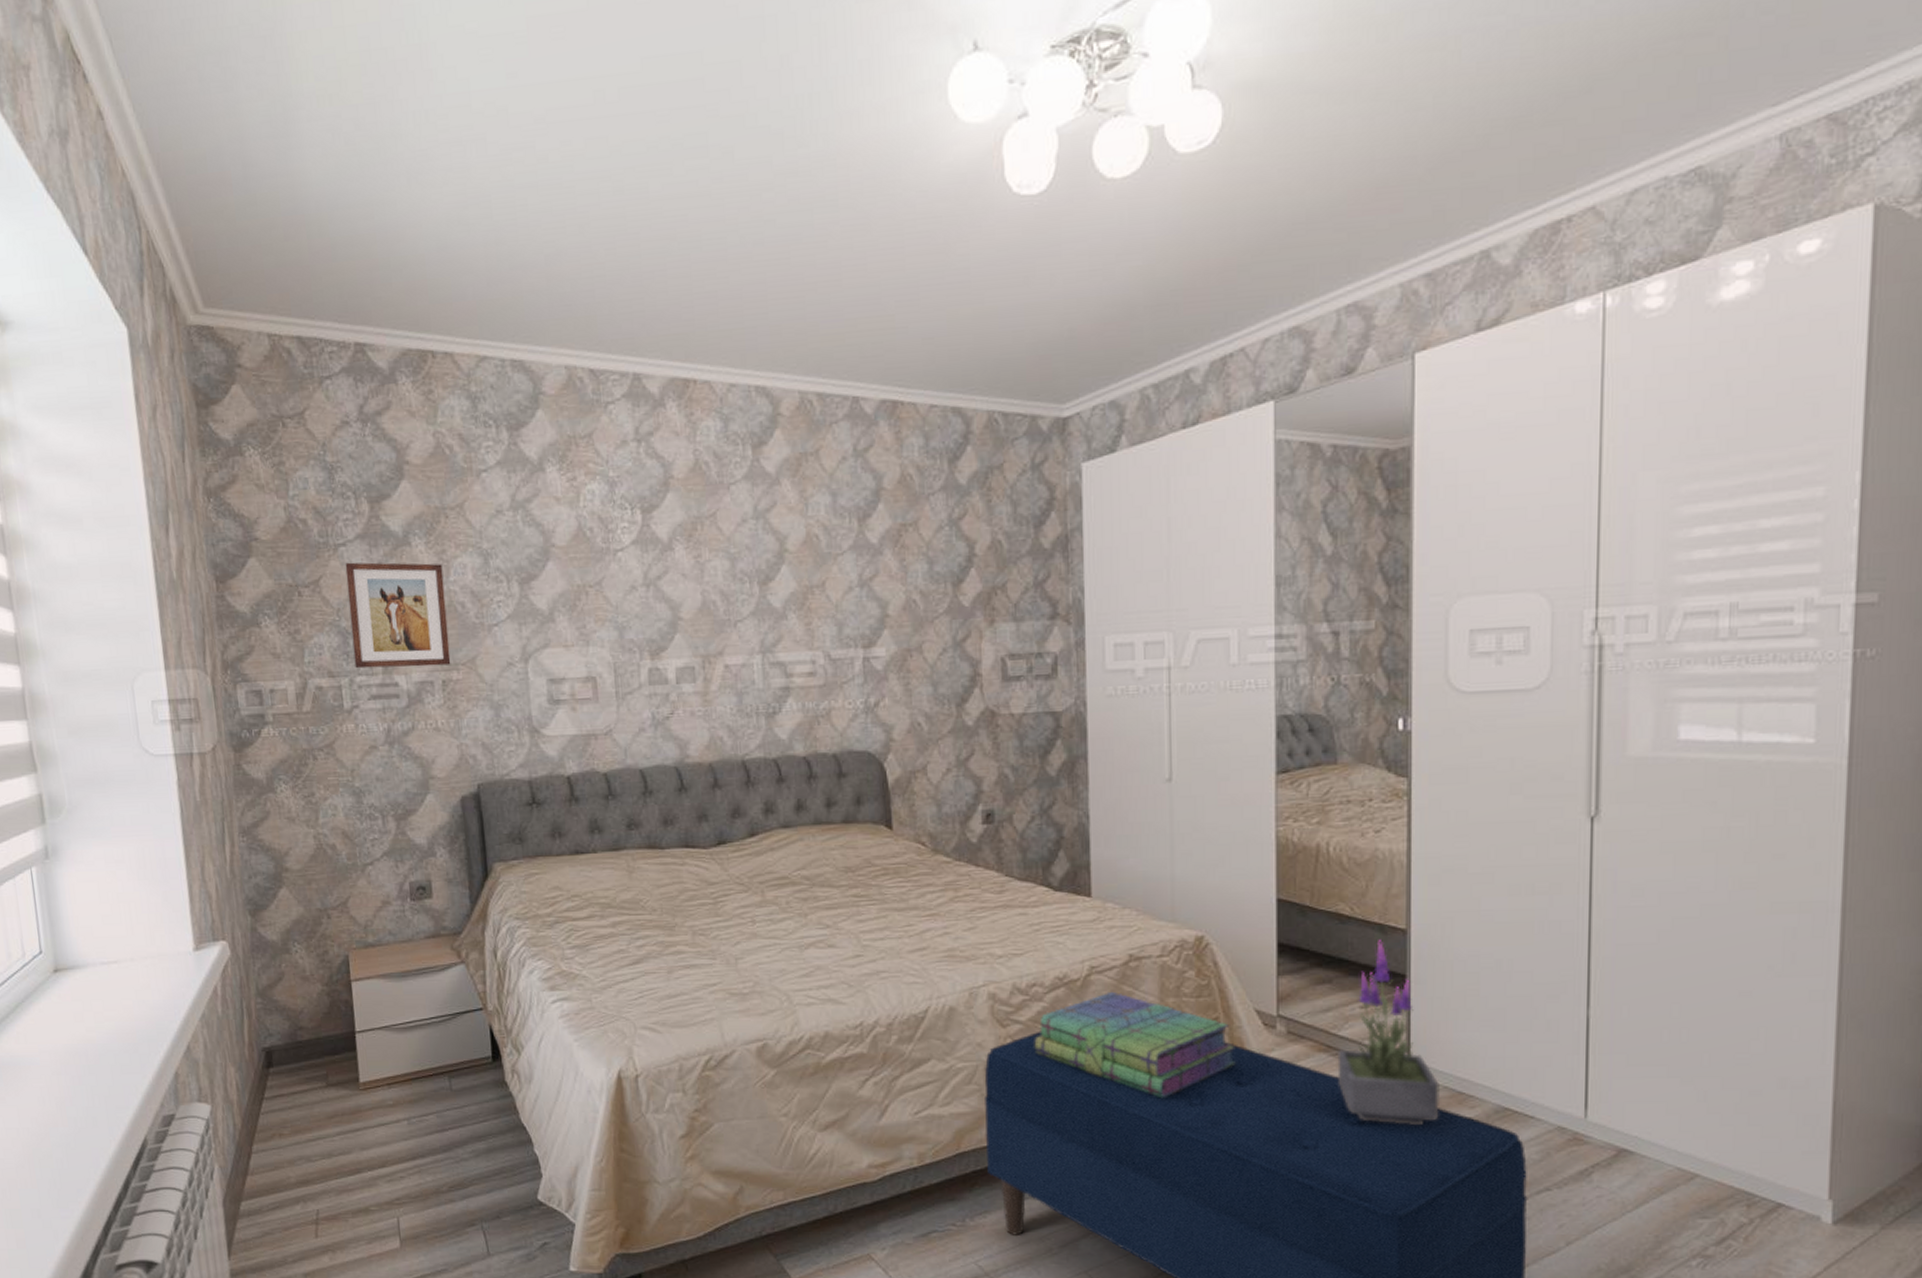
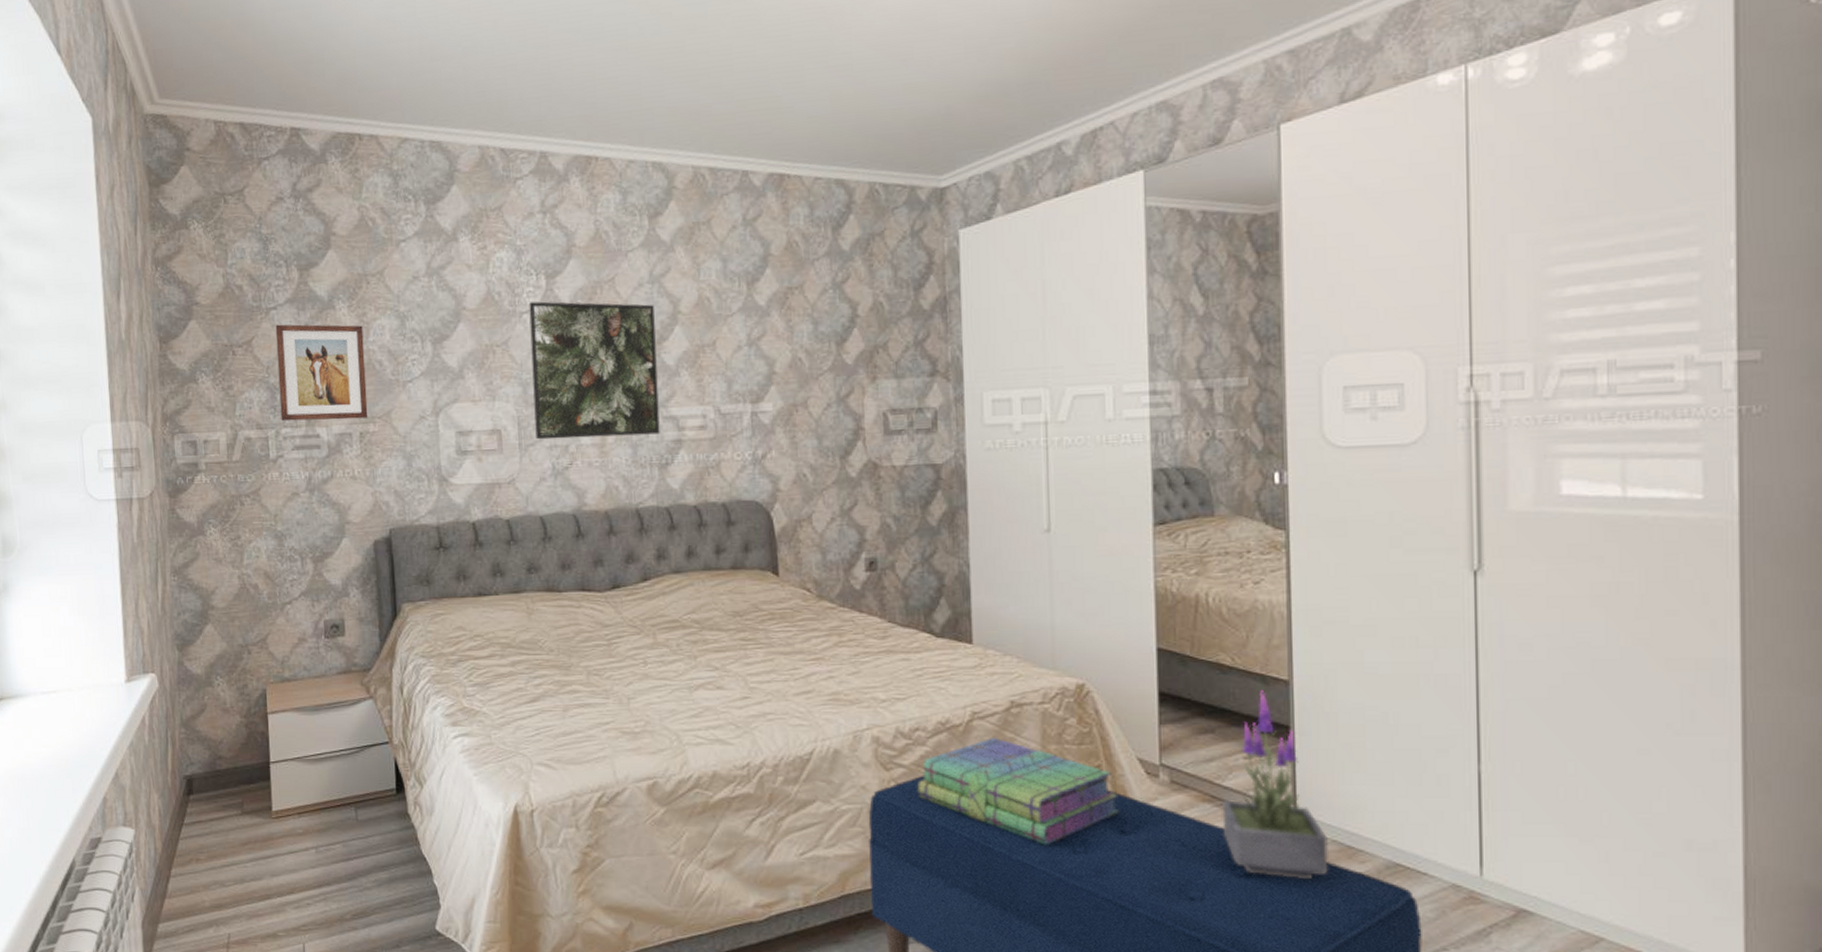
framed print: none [623,538,767,688] -> present [529,301,660,440]

